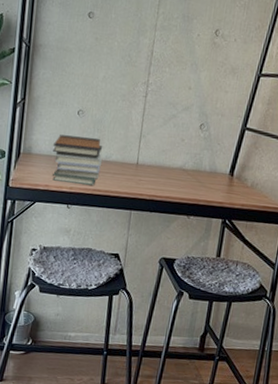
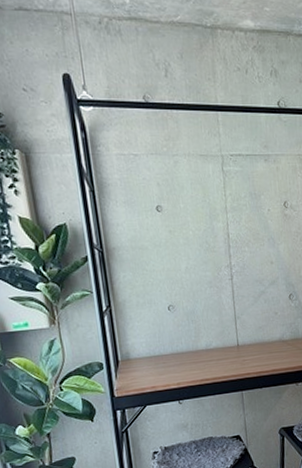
book stack: present [52,134,103,187] -> none [150,330,204,381]

